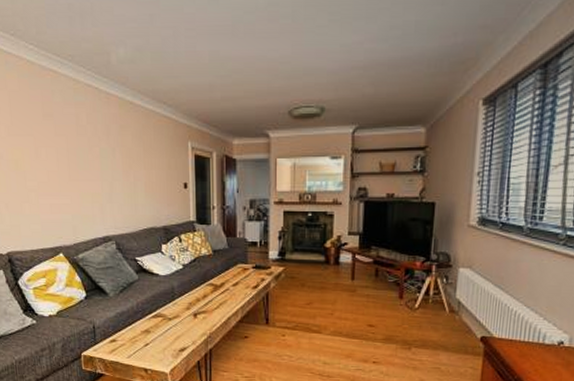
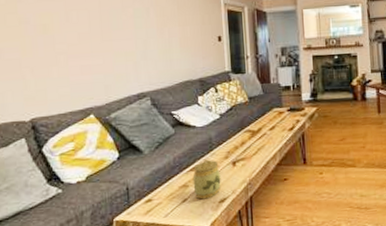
jar: none [154,307,182,346] -> present [192,159,221,200]

